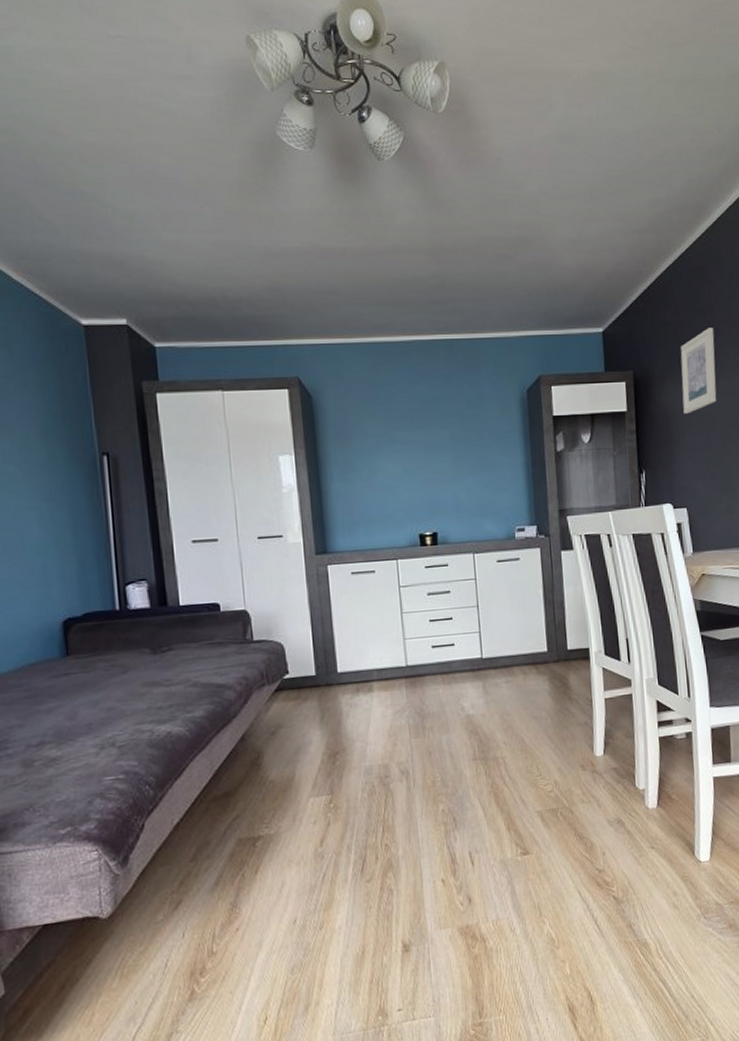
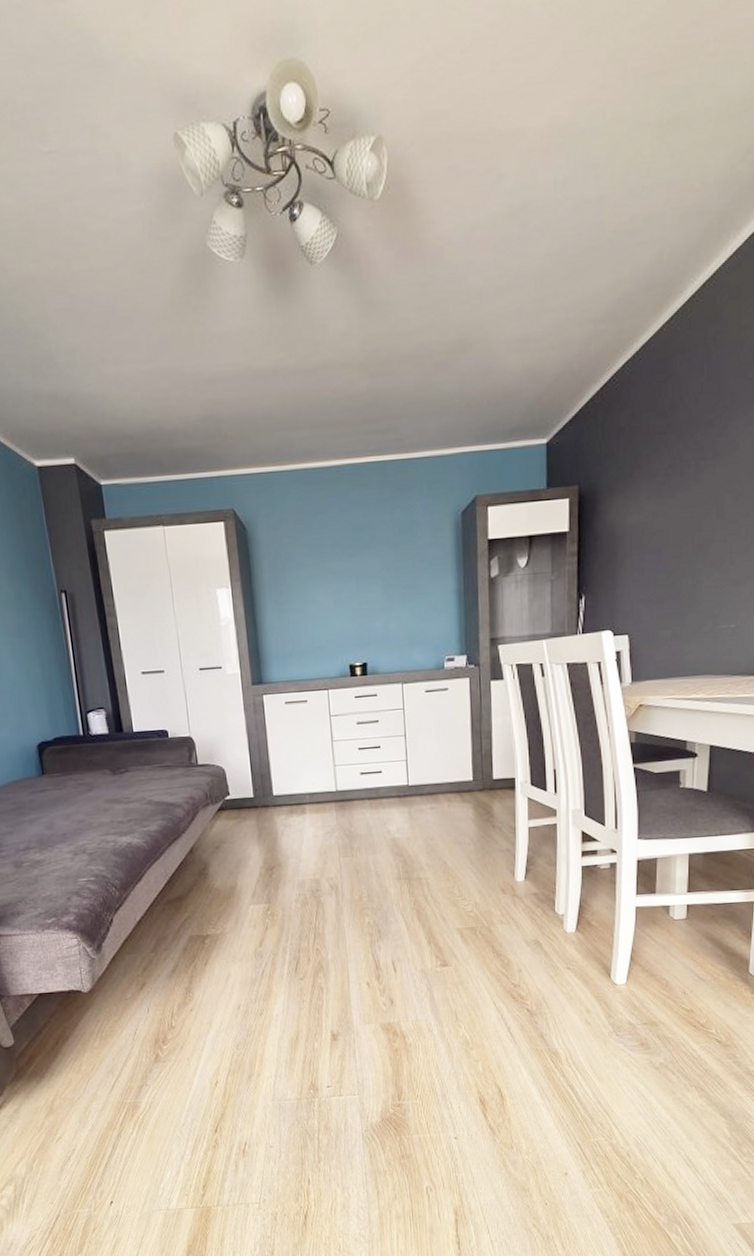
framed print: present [680,328,717,414] -> none [632,430,675,532]

